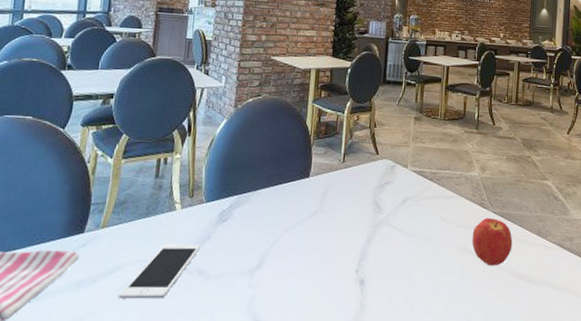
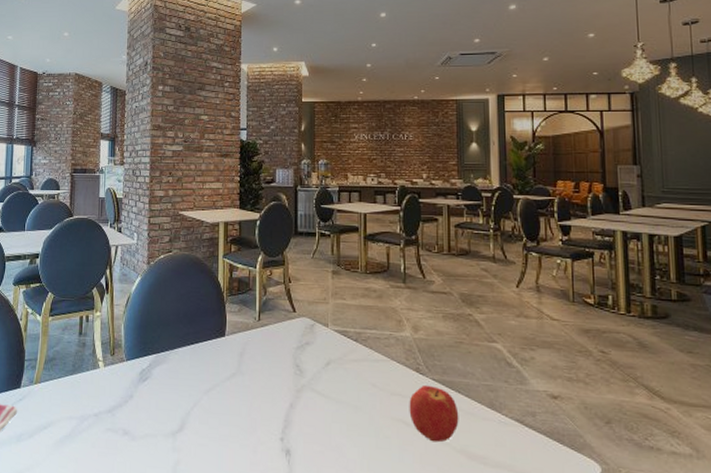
cell phone: present [118,244,202,299] -> none [53,402,125,457]

